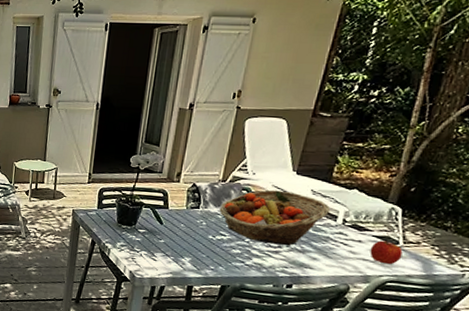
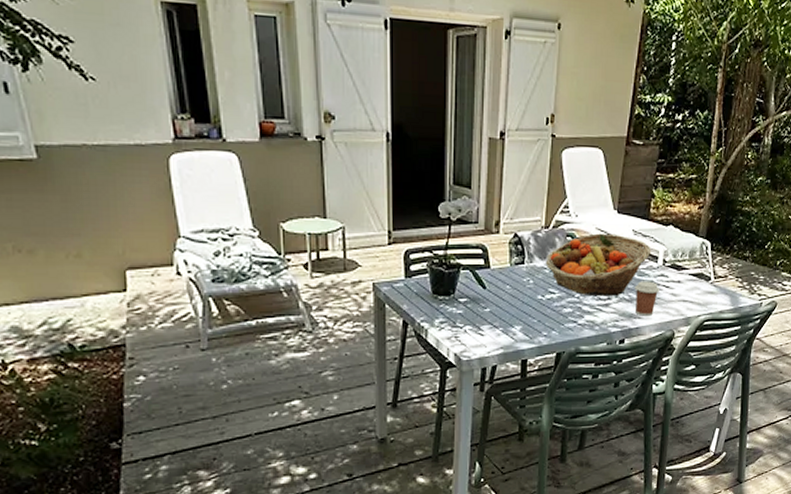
coffee cup: none [307,235,336,268] -> present [635,281,659,316]
apple: present [369,240,403,265] -> none [688,277,714,303]

